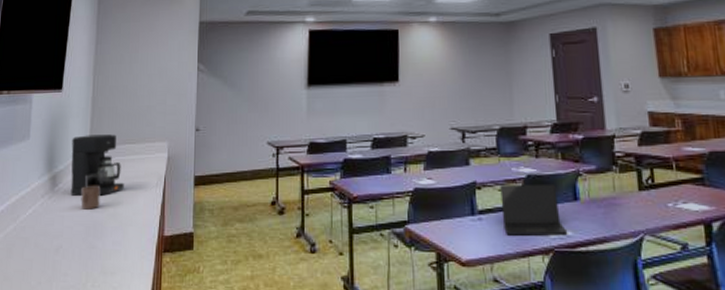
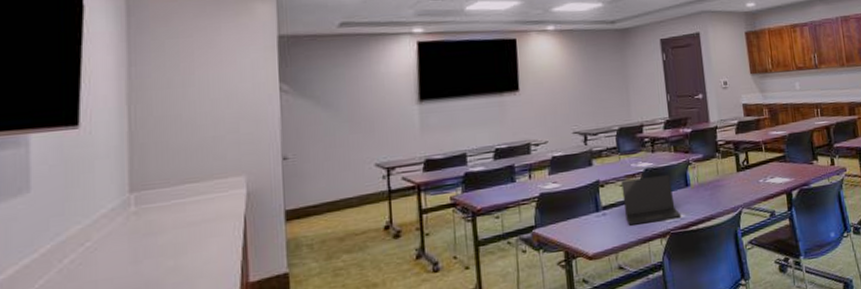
coffee maker: present [70,134,124,196] -> none [101,174,187,255]
cup: present [81,185,101,210] -> none [122,236,153,269]

